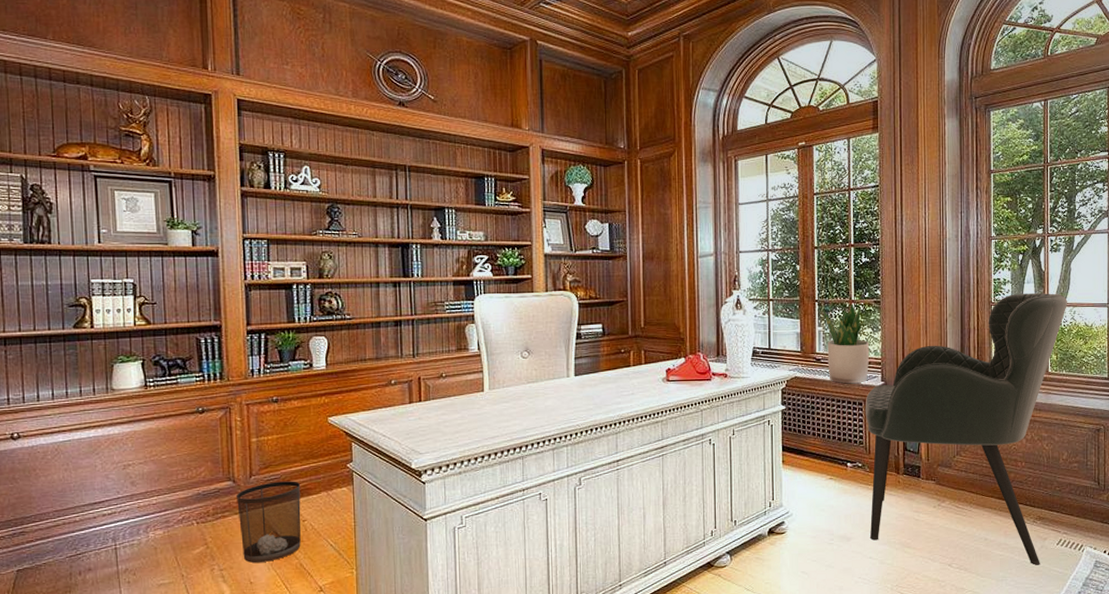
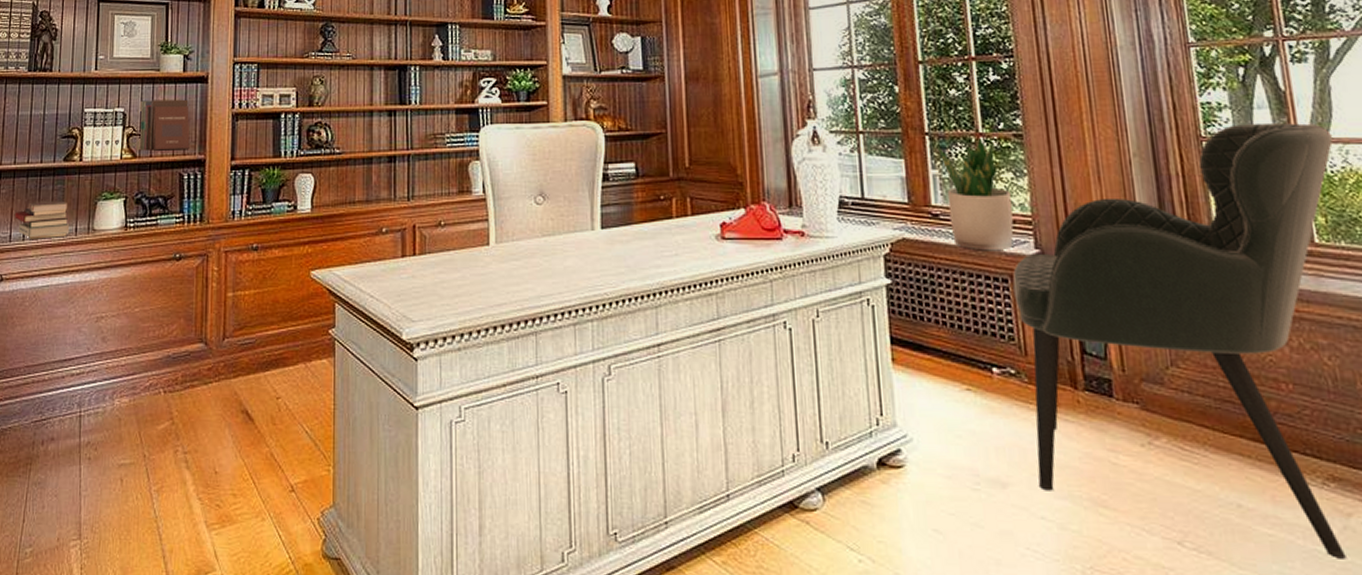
books: none [26,364,87,400] -> present [15,200,70,239]
books: none [148,271,204,319] -> present [136,99,190,152]
waste bin: present [237,481,301,563] -> none [207,347,277,447]

